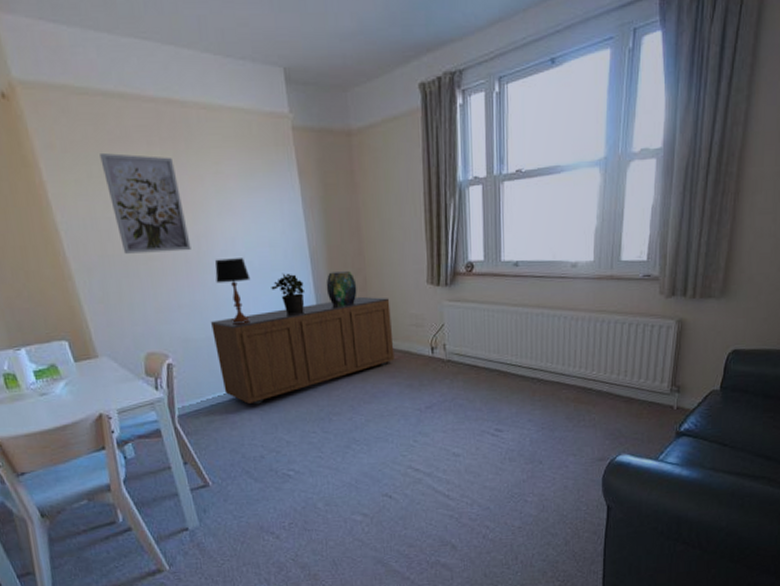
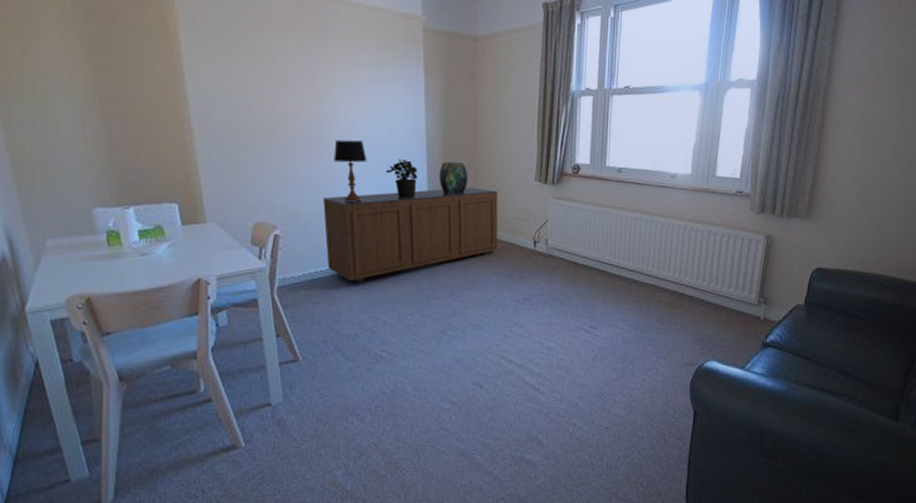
wall art: present [100,152,191,254] -> none [239,32,314,130]

